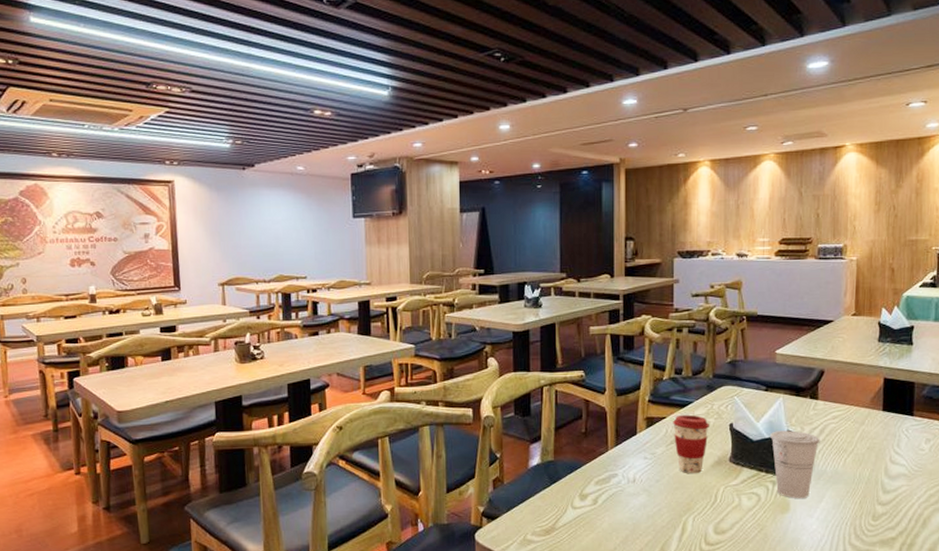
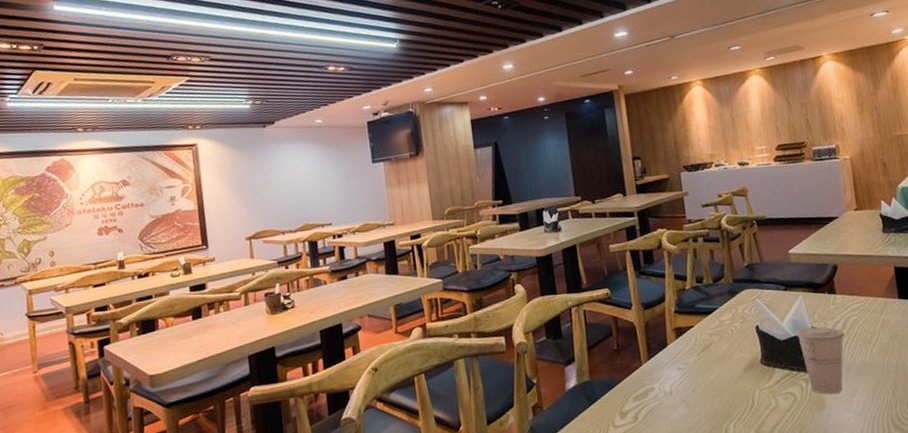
coffee cup: present [673,414,709,474] -> none [701,321,737,380]

